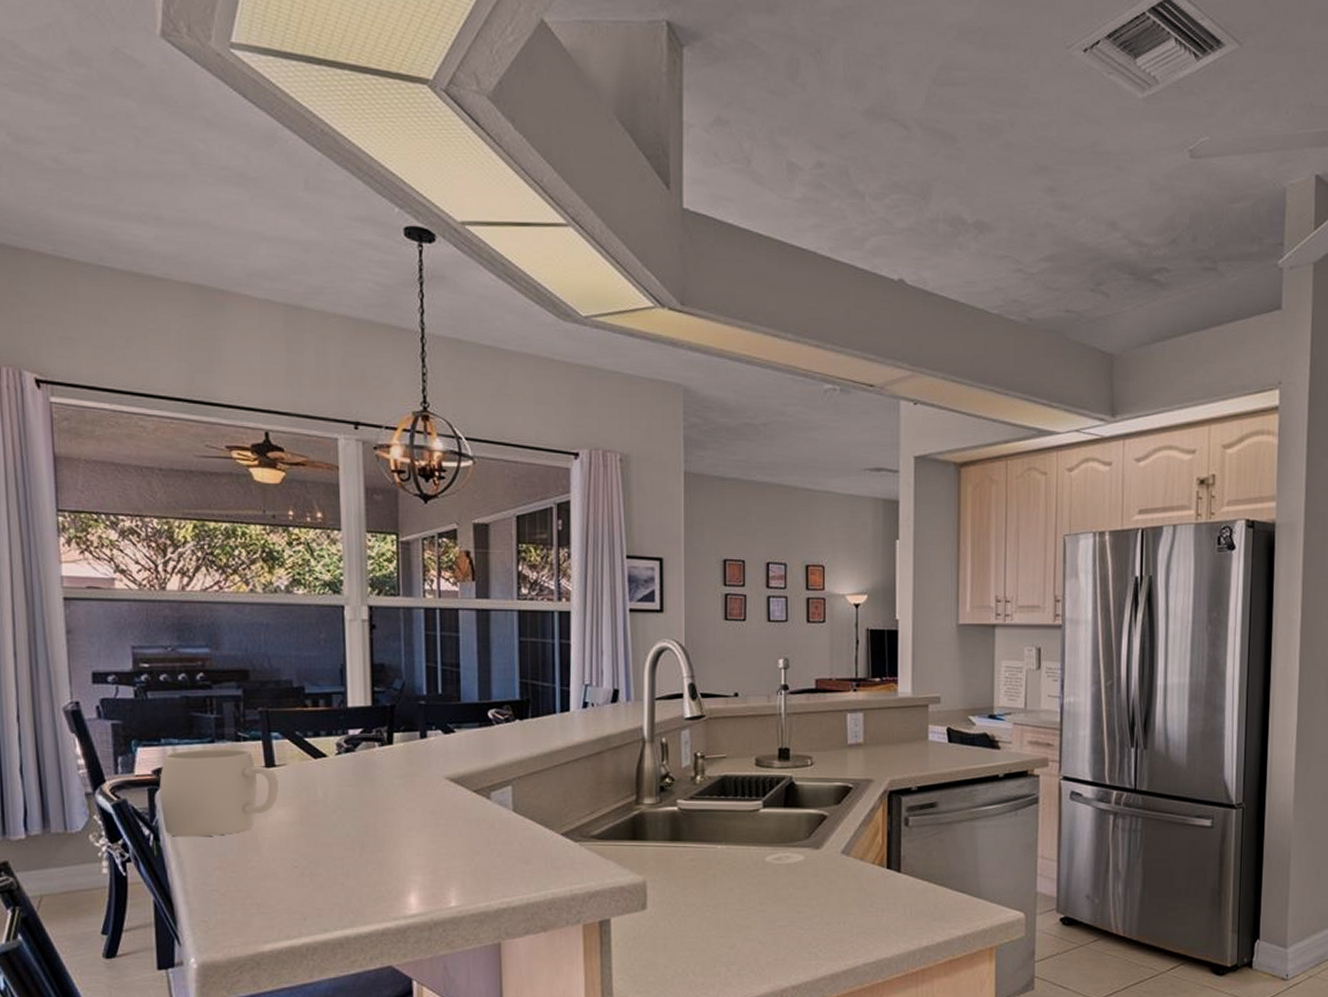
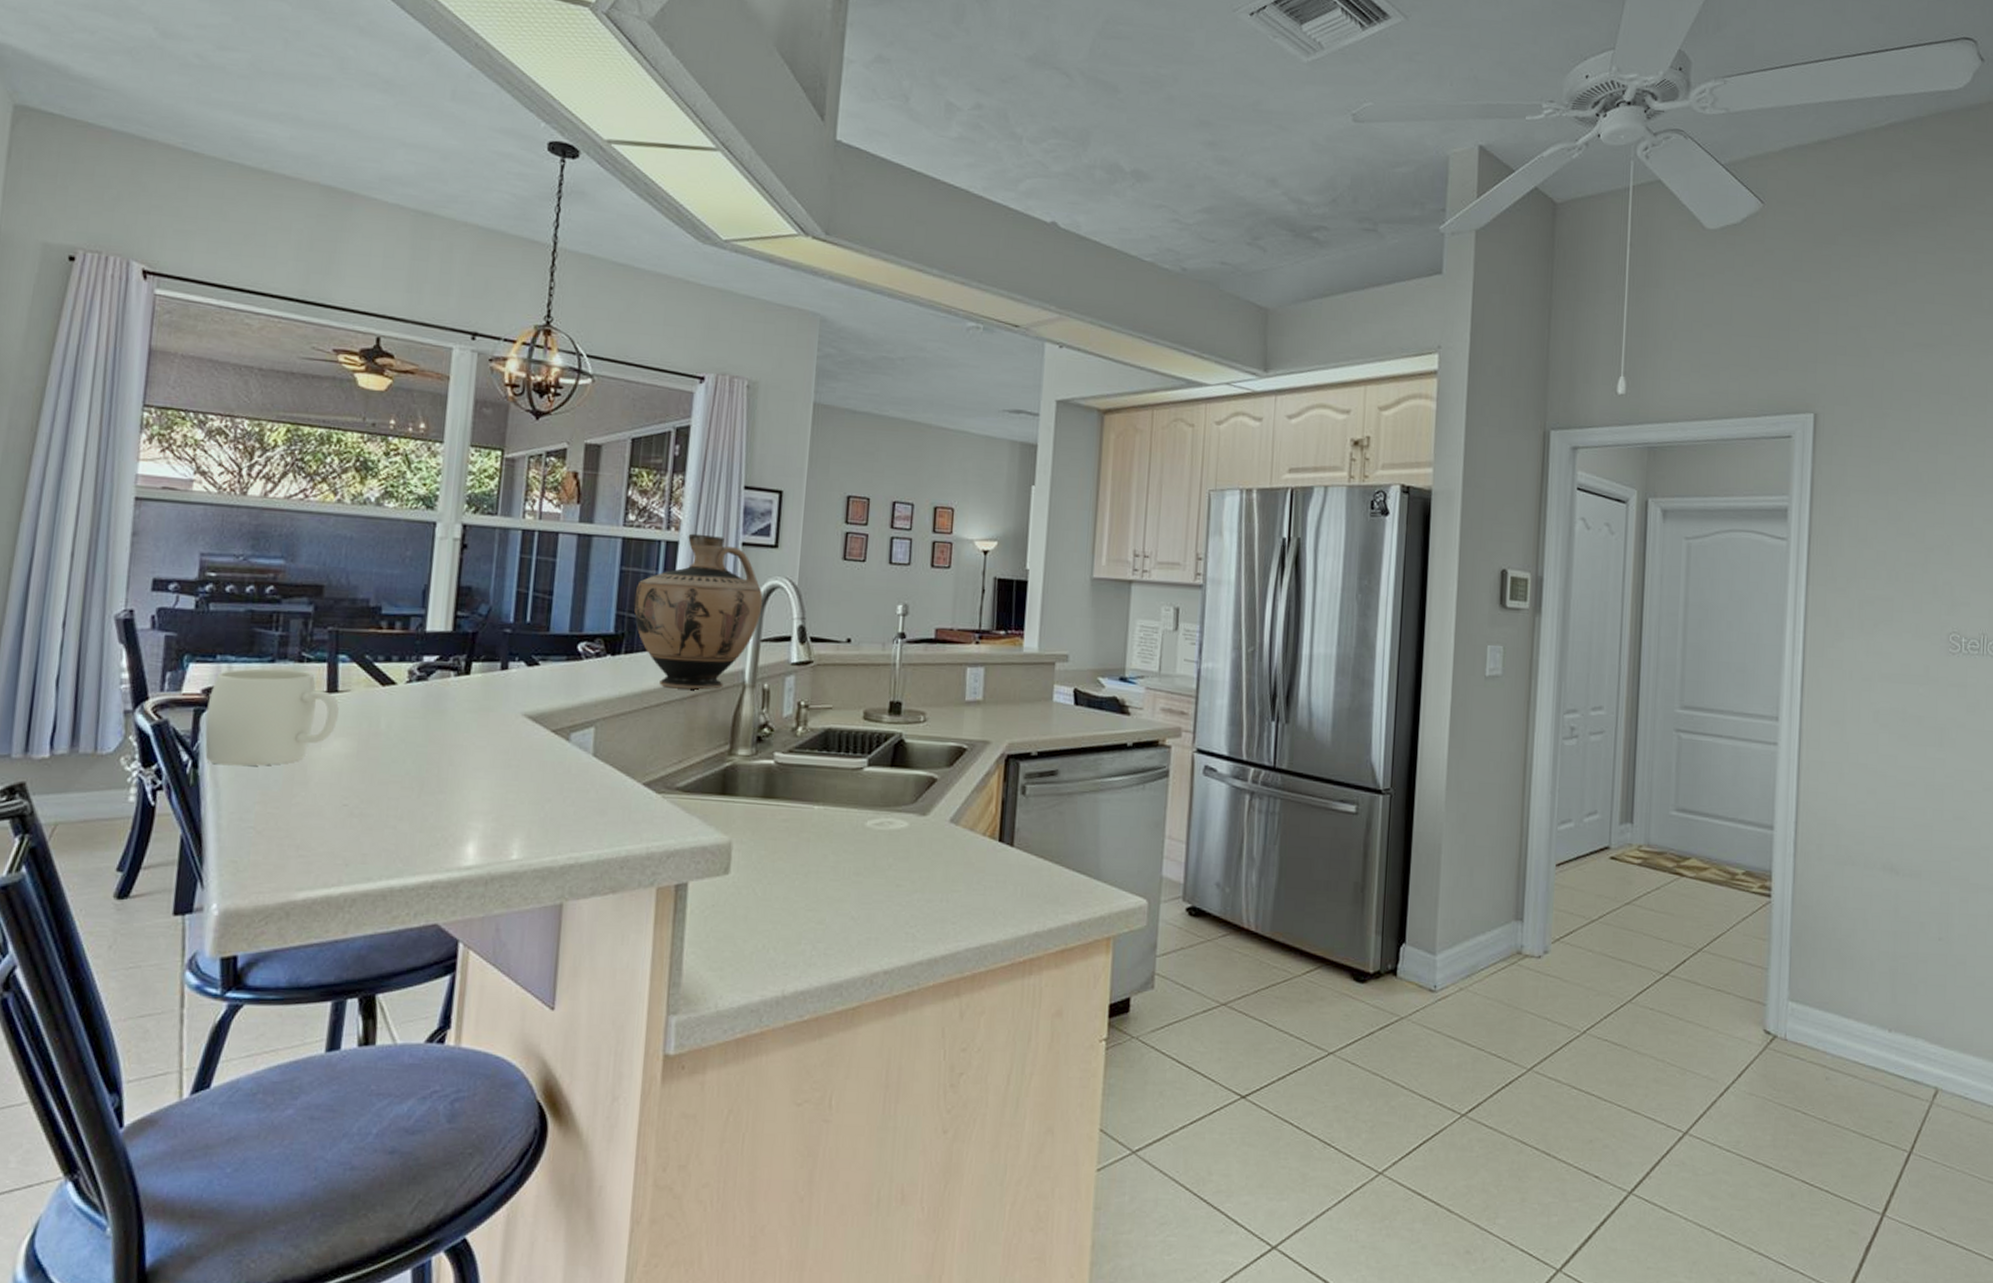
ceramic jug: none [535,603,654,747] -> present [634,533,763,690]

